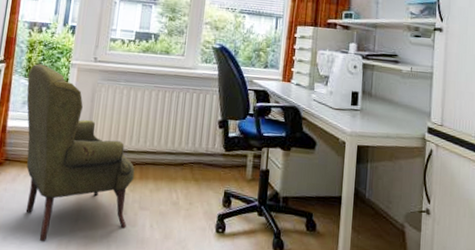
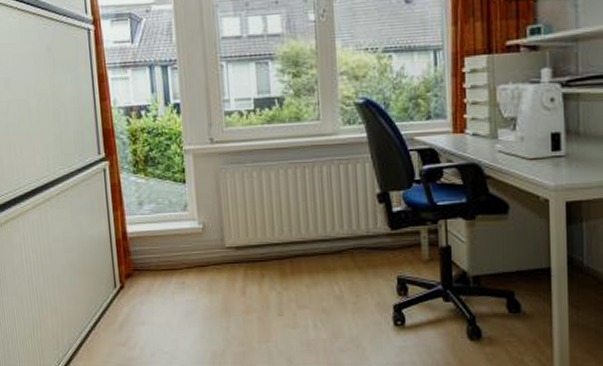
armchair: present [25,63,135,243] -> none [137,155,286,355]

